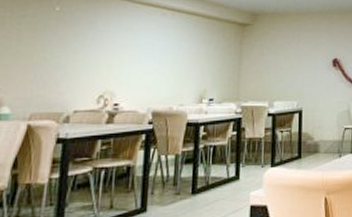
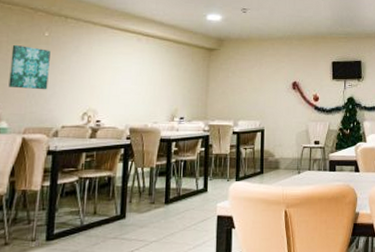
wall art: none [12,20,62,71] -> present [8,44,51,90]

